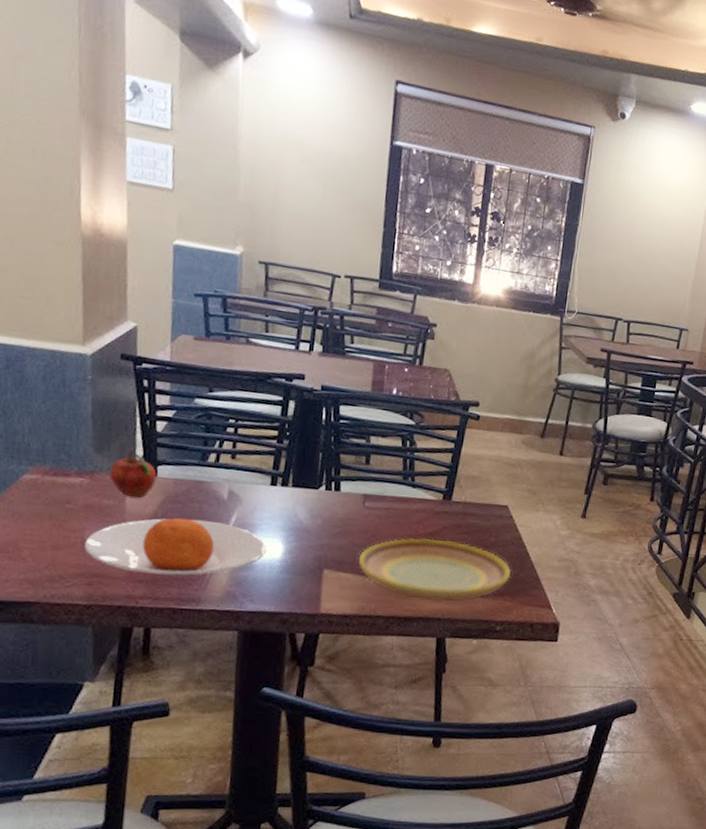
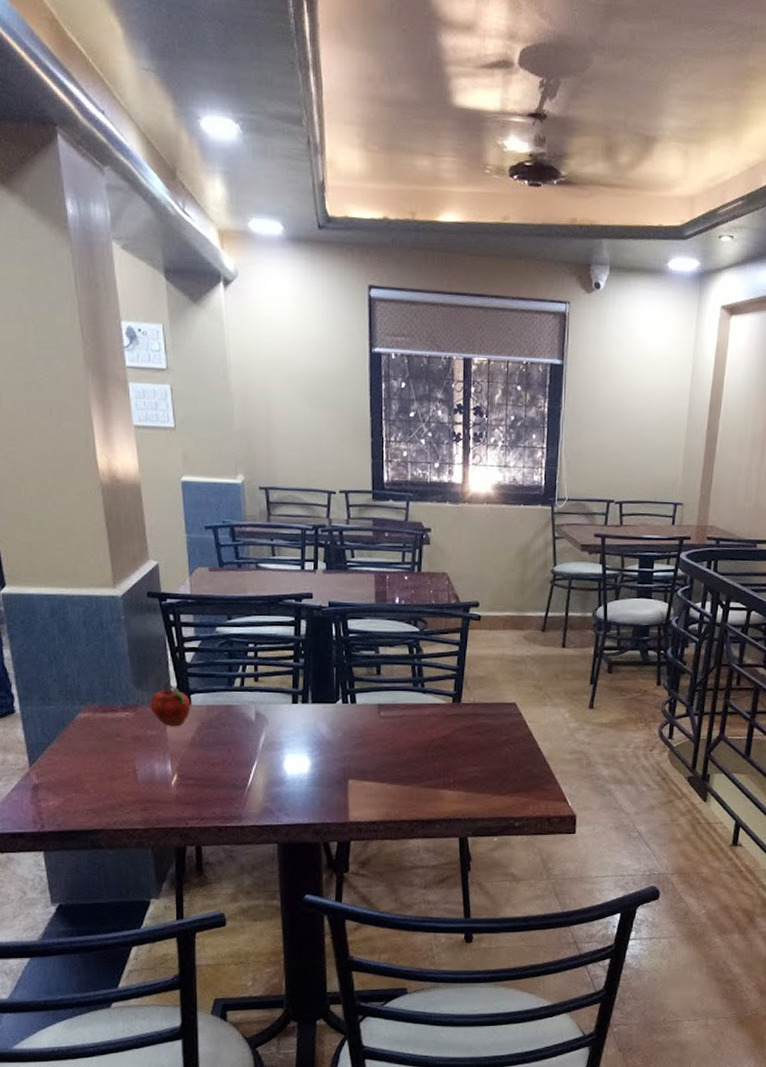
plate: present [84,517,266,576] -> none [136,741,294,796]
plate: present [358,538,512,602] -> none [379,741,525,803]

